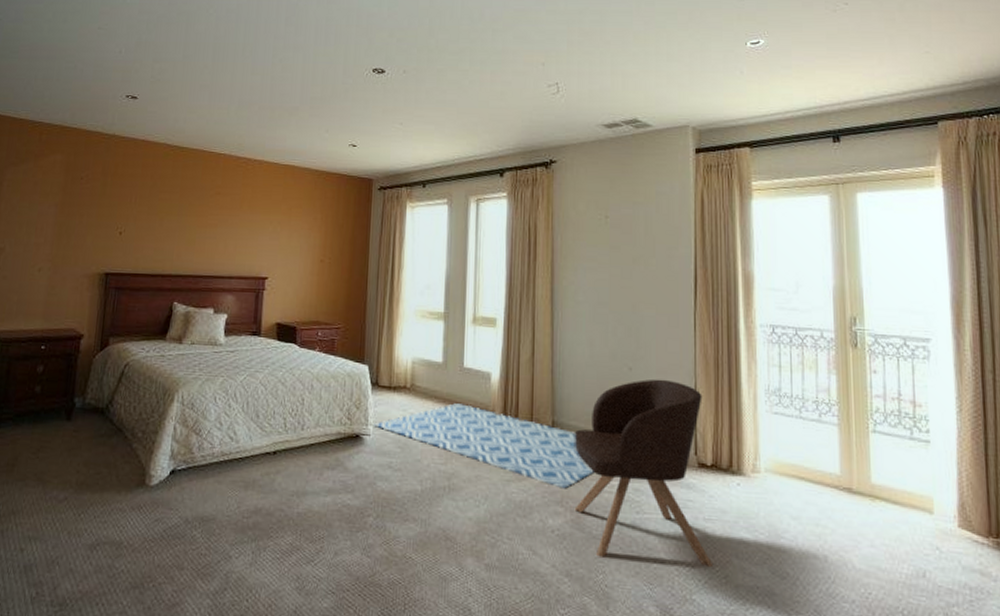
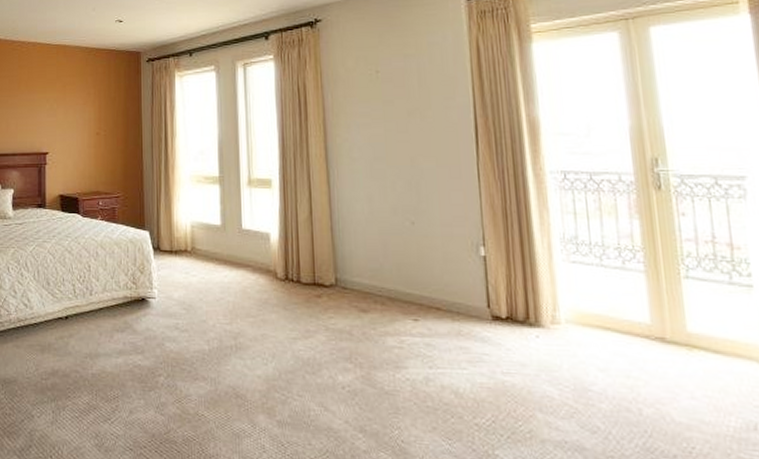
rug: present [374,403,594,489] -> none [158,264,382,345]
armchair: present [574,379,712,566] -> none [358,232,514,421]

